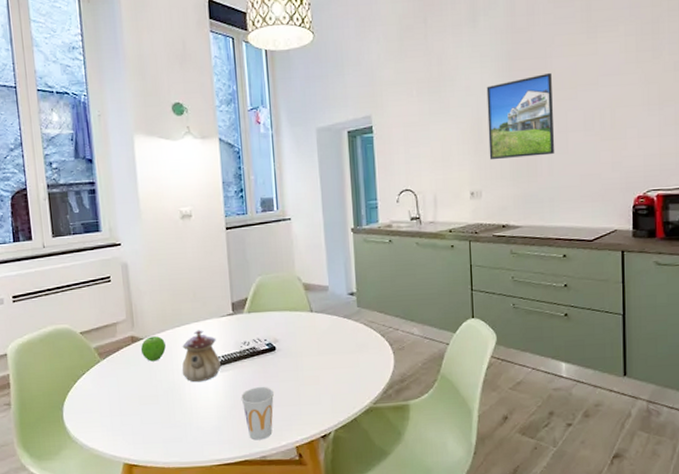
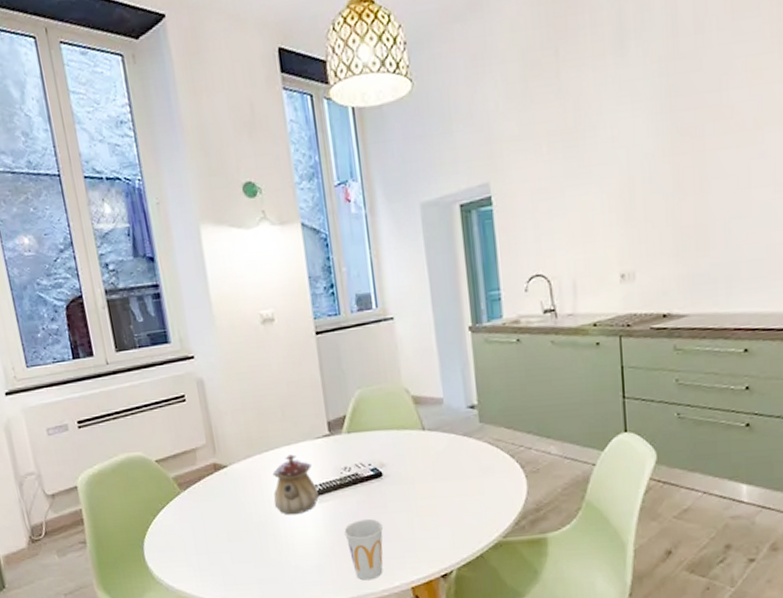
fruit: present [140,336,166,362] -> none [225,463,254,492]
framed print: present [486,73,555,160] -> none [640,111,734,232]

